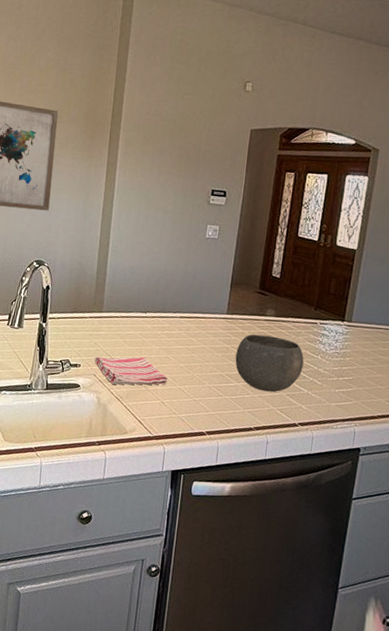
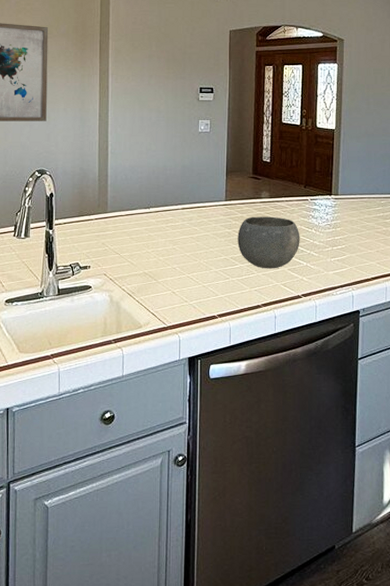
dish towel: present [94,356,168,385] -> none [103,251,176,282]

